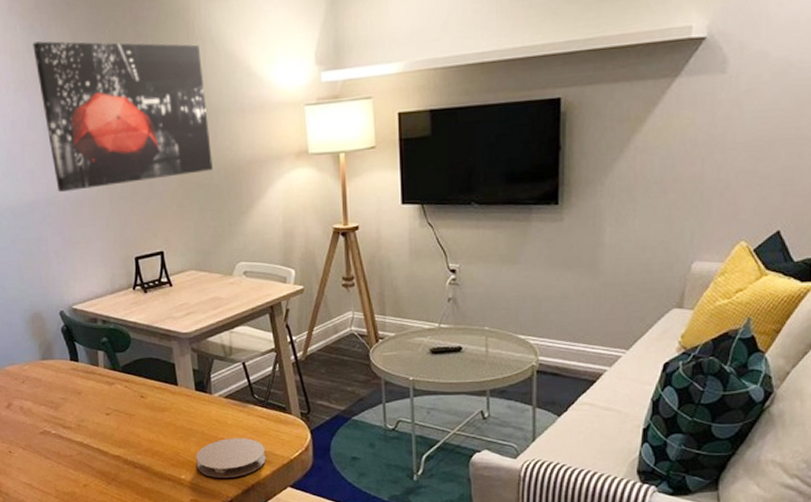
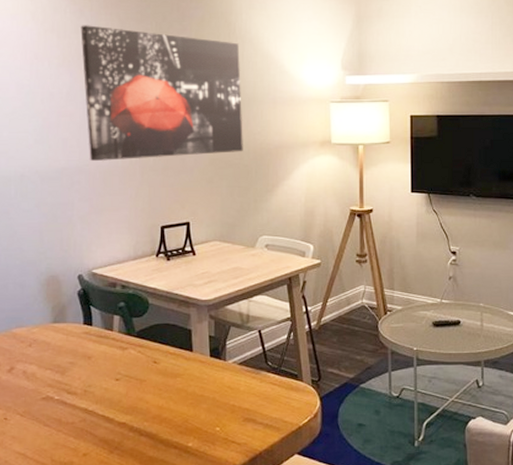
coaster: present [196,438,266,478] -> none [205,405,275,445]

